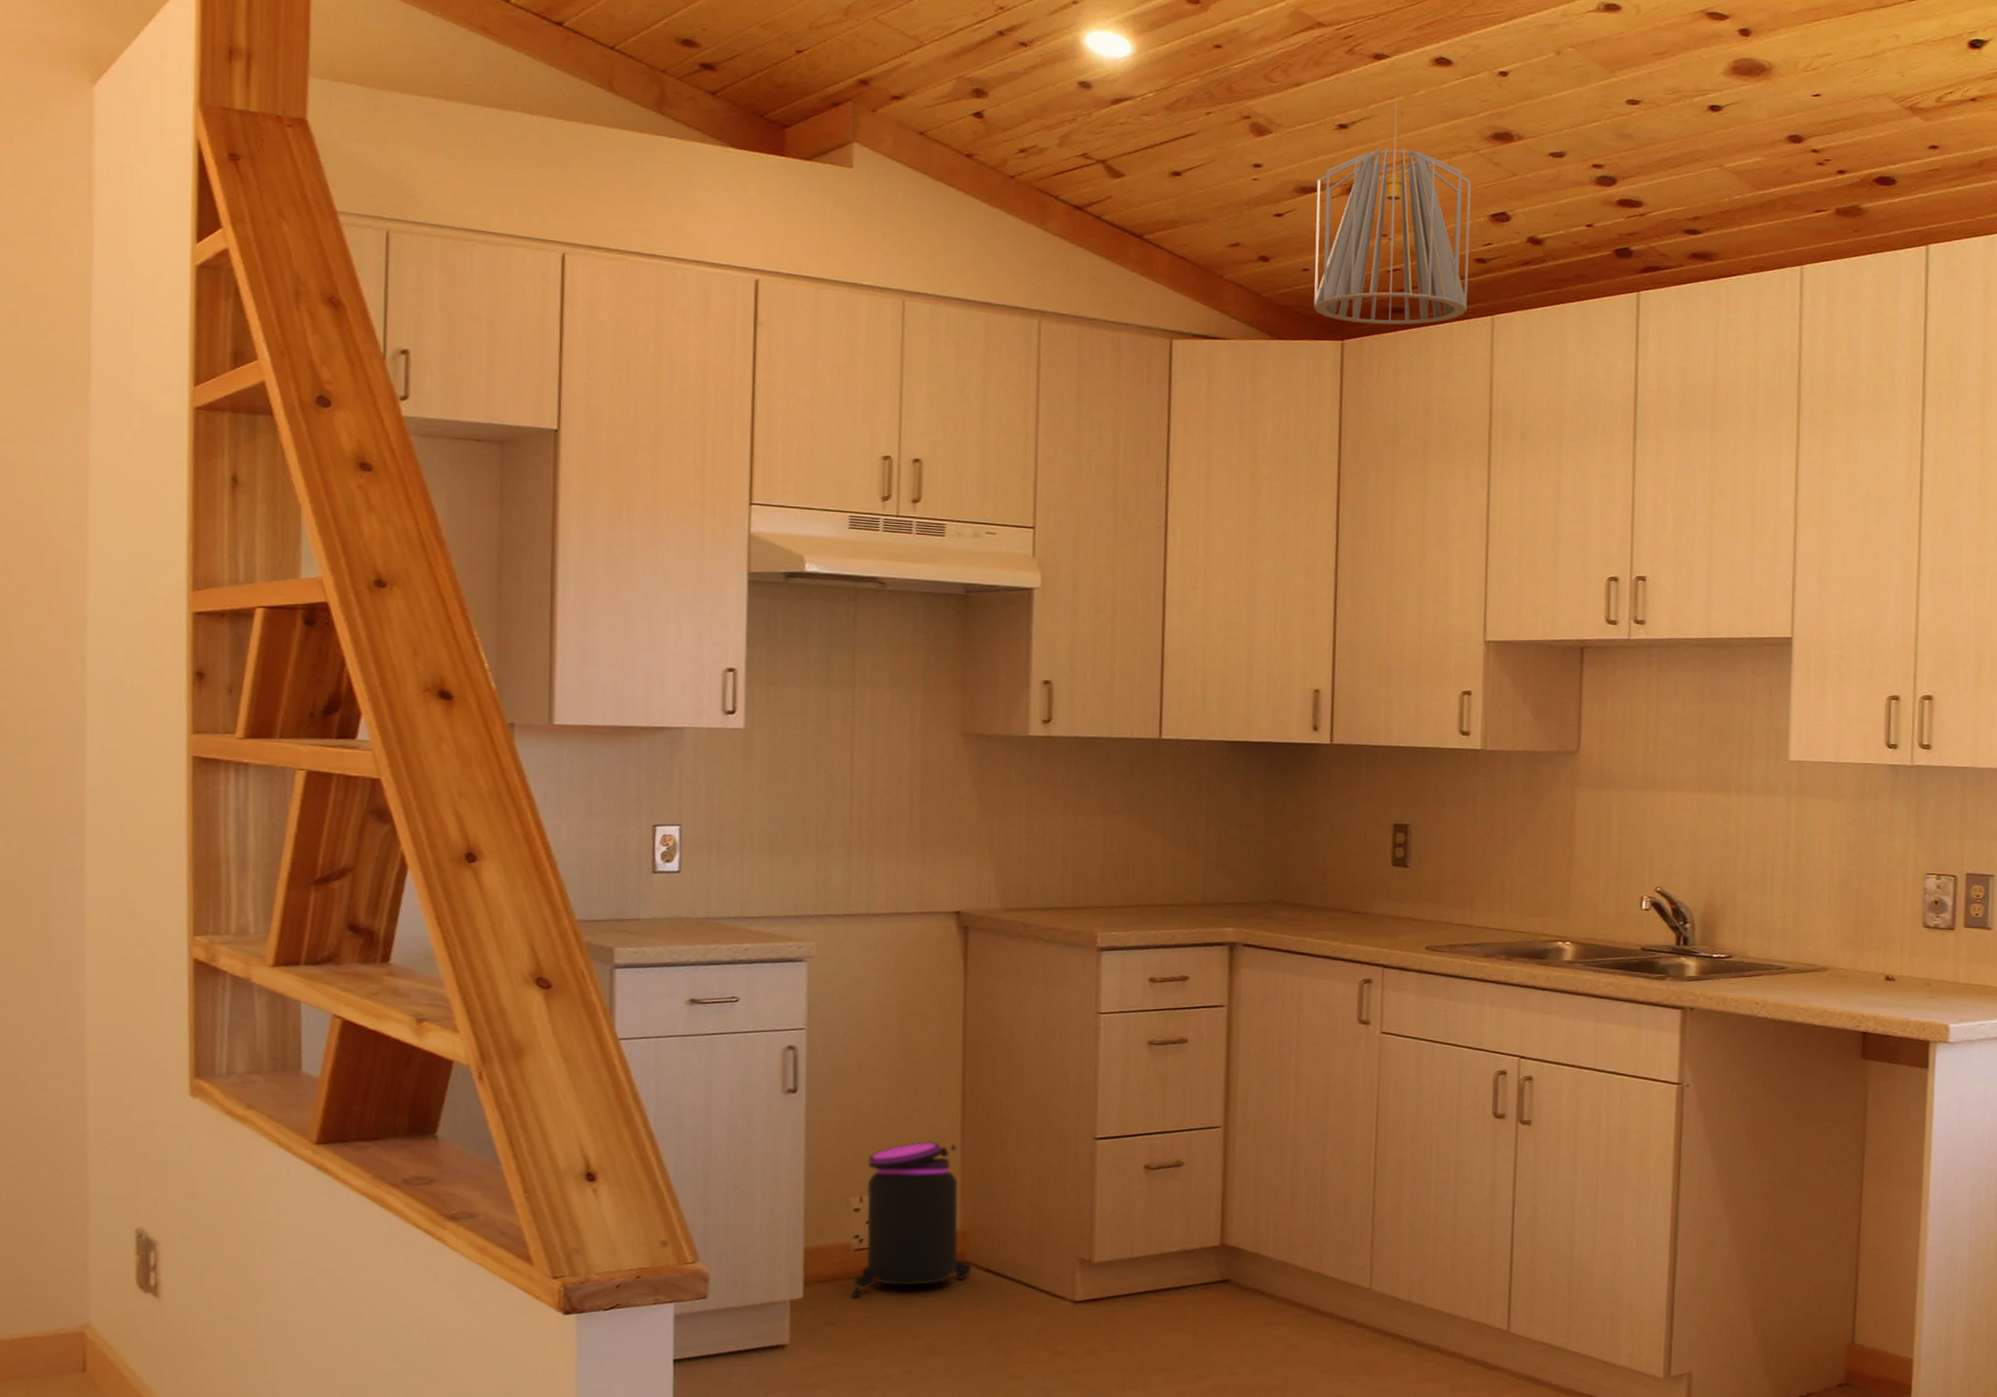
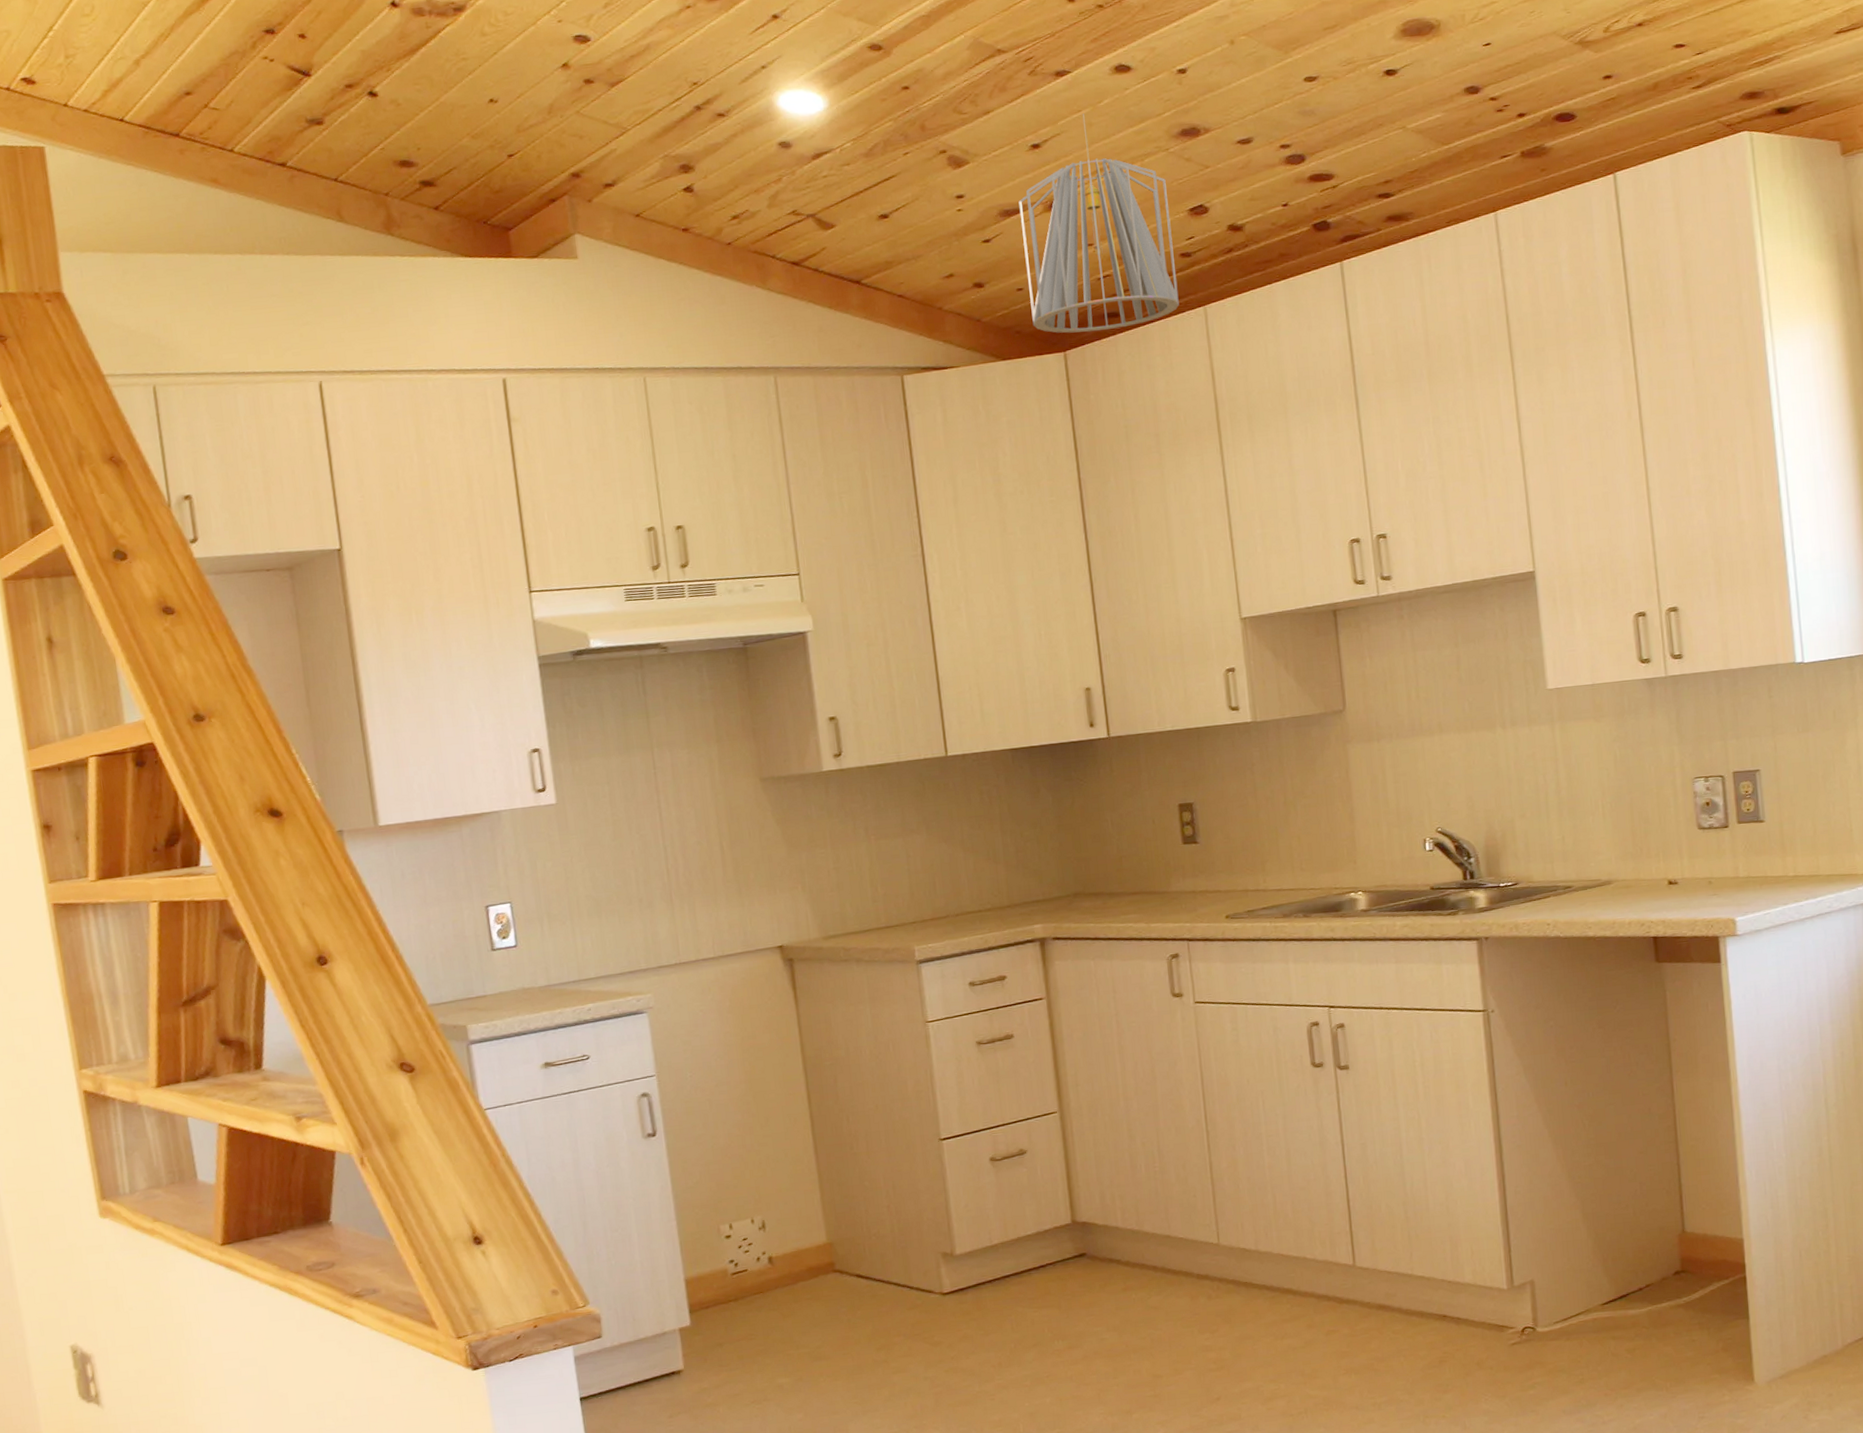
trash can: present [851,1141,972,1299] -> none [731,1163,843,1319]

